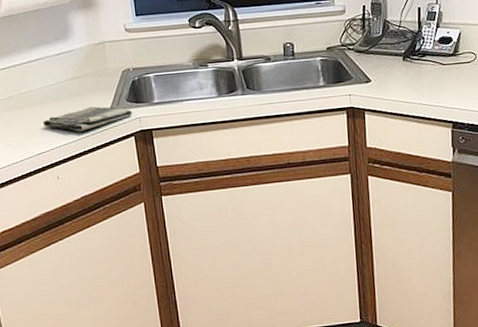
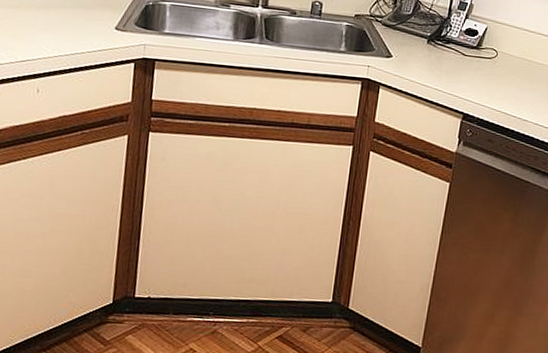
dish towel: present [42,106,133,132] -> none [35,22,139,47]

